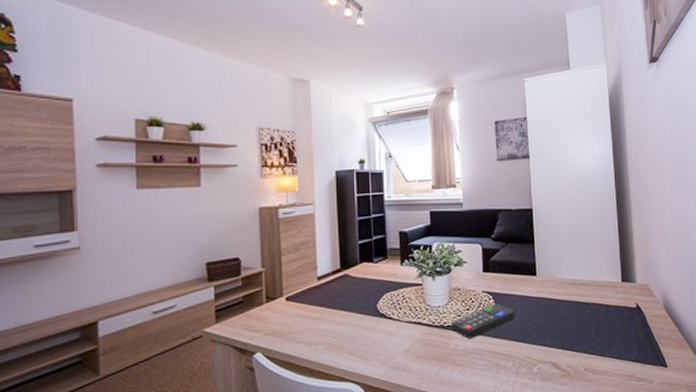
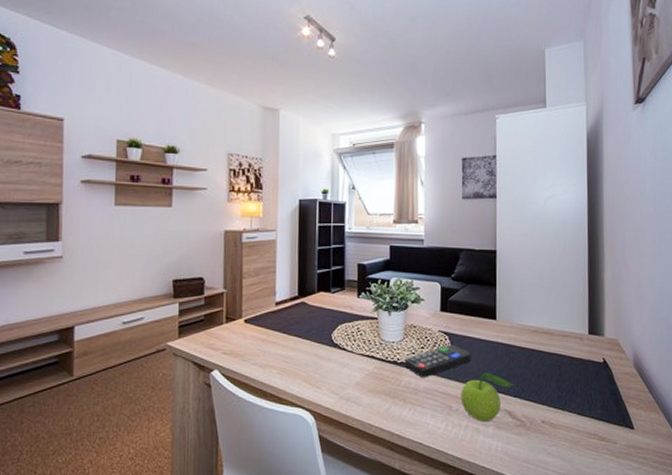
fruit: none [507,327,558,376] -> present [460,372,515,421]

